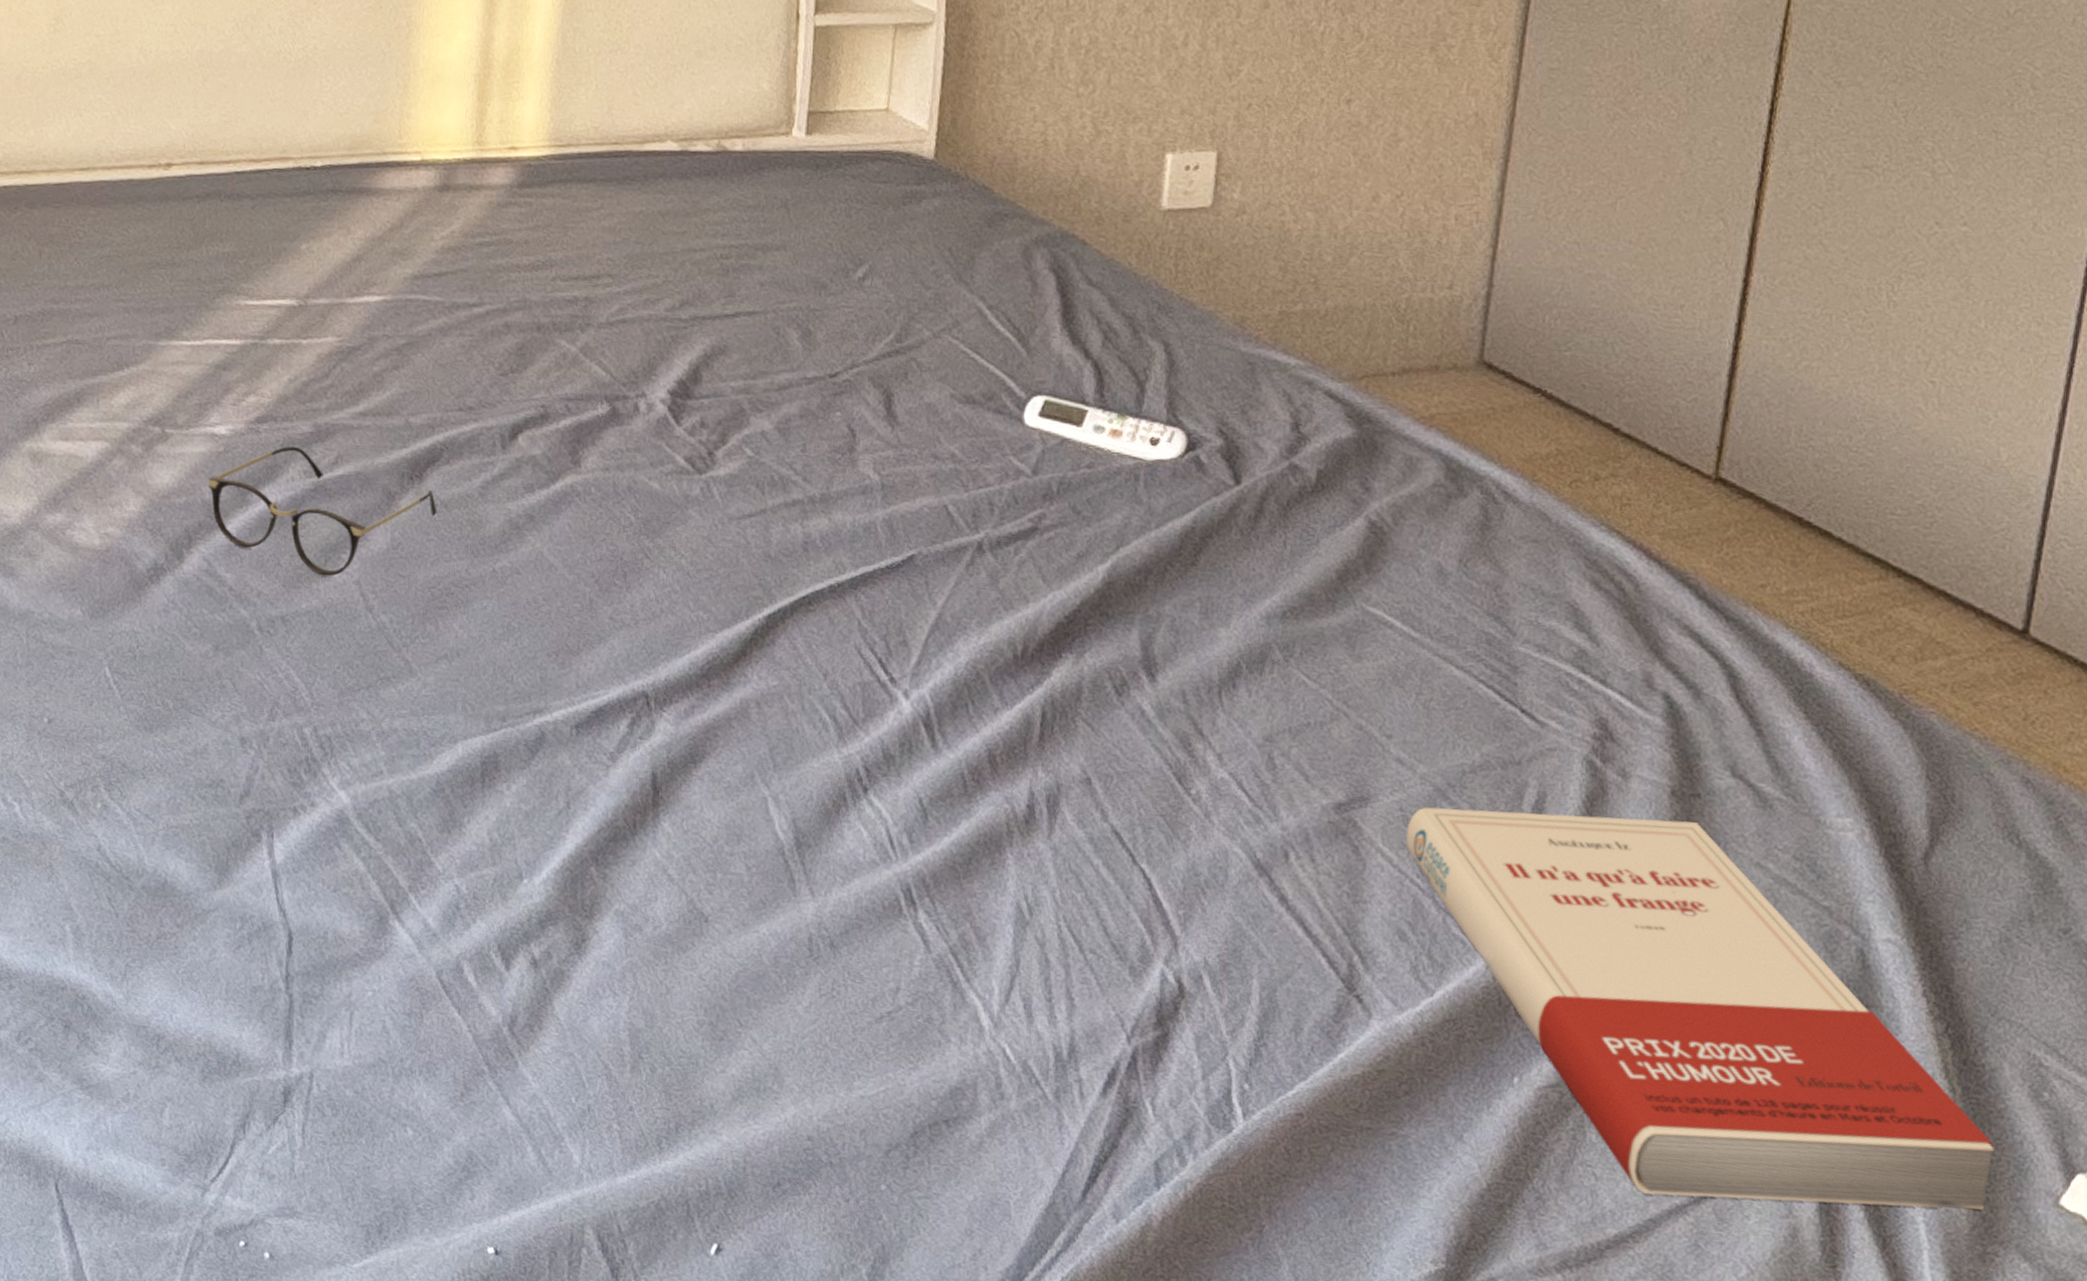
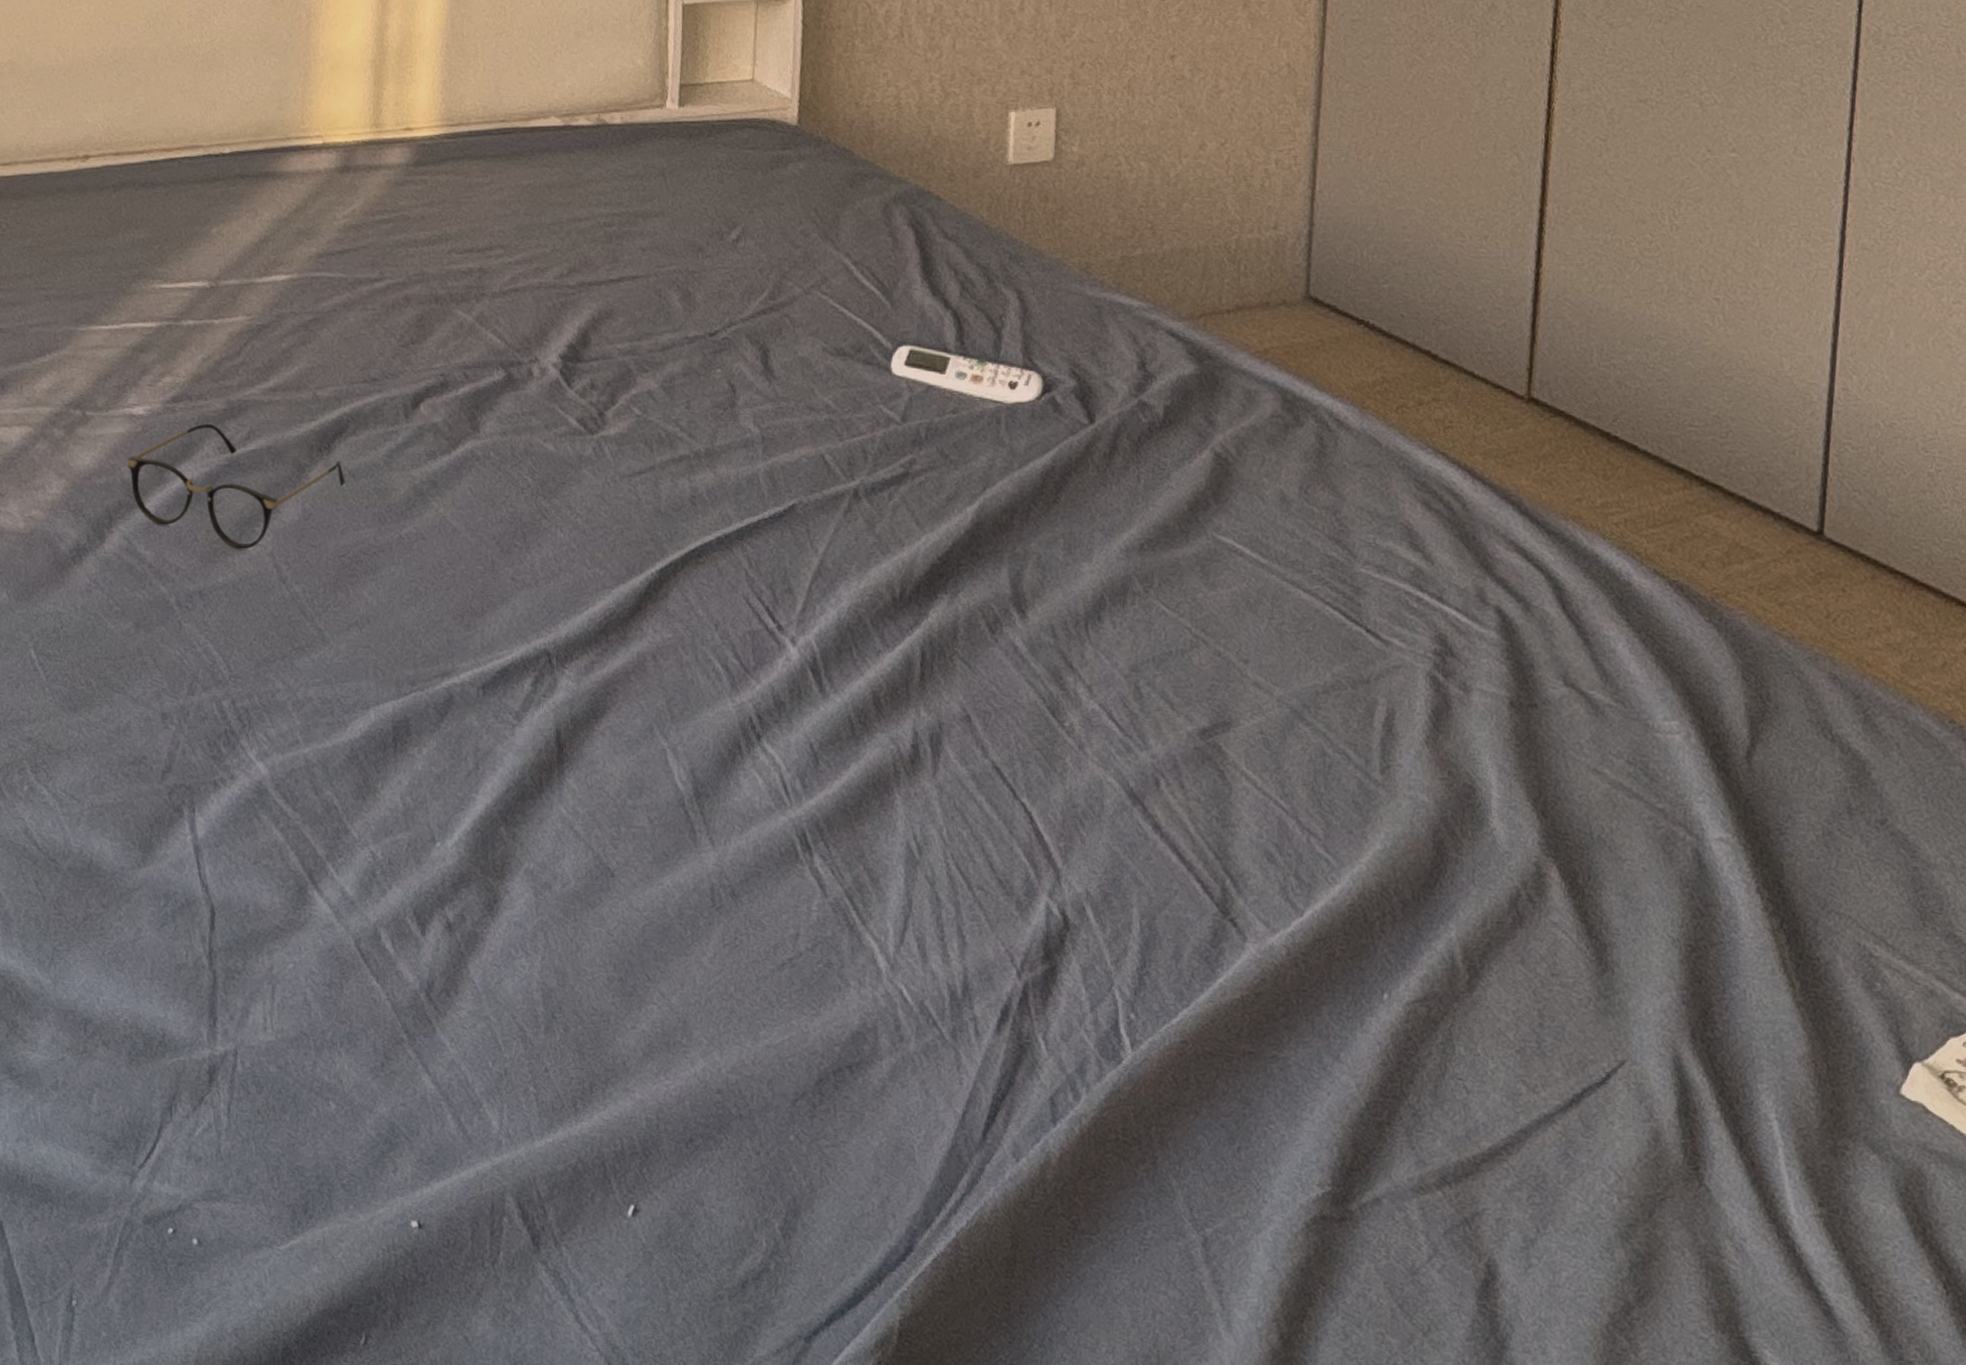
book: present [1405,807,1994,1210] -> none [1267,729,1836,1106]

